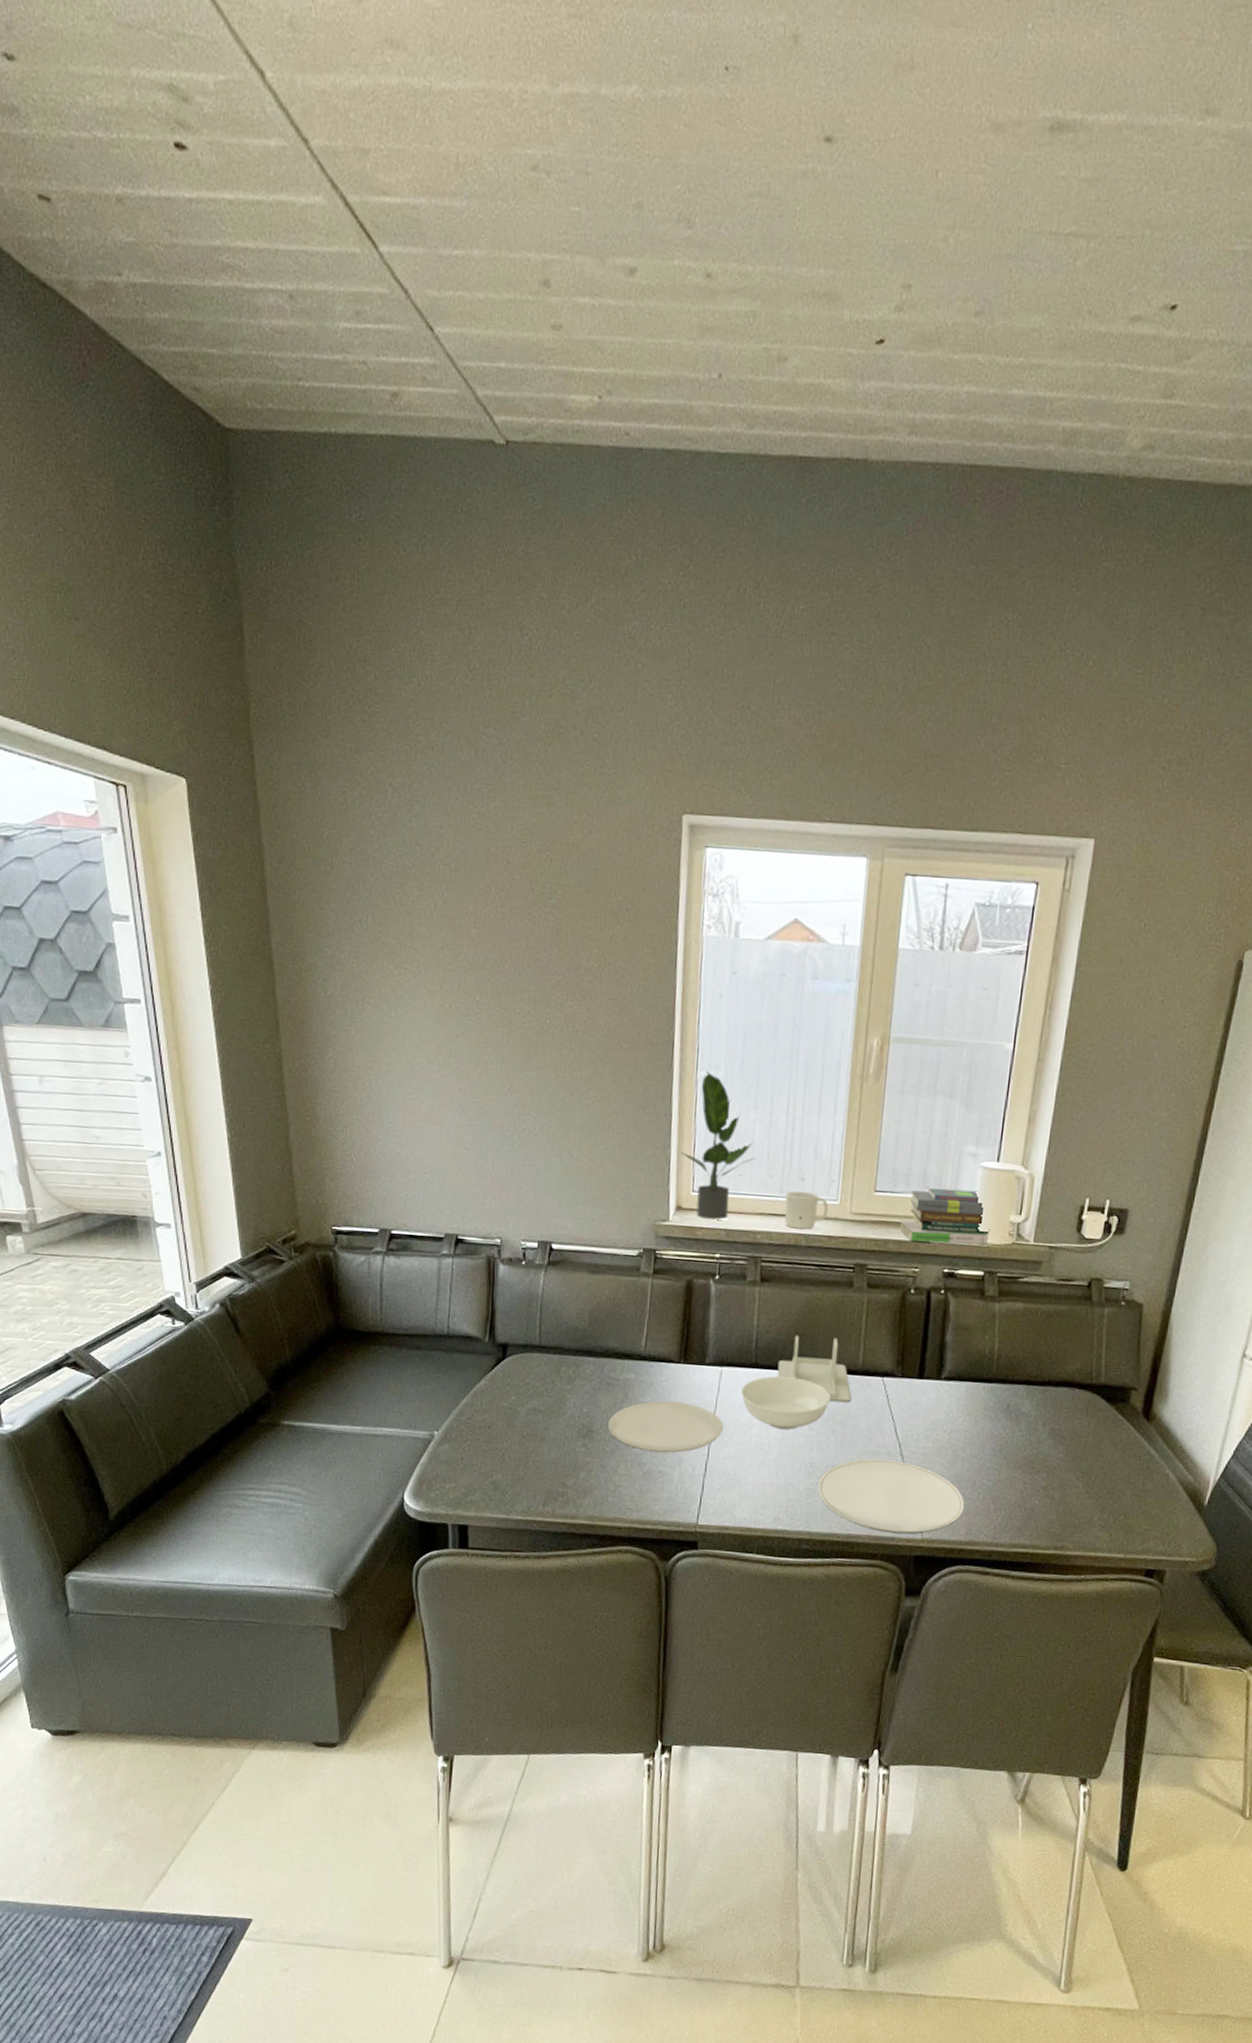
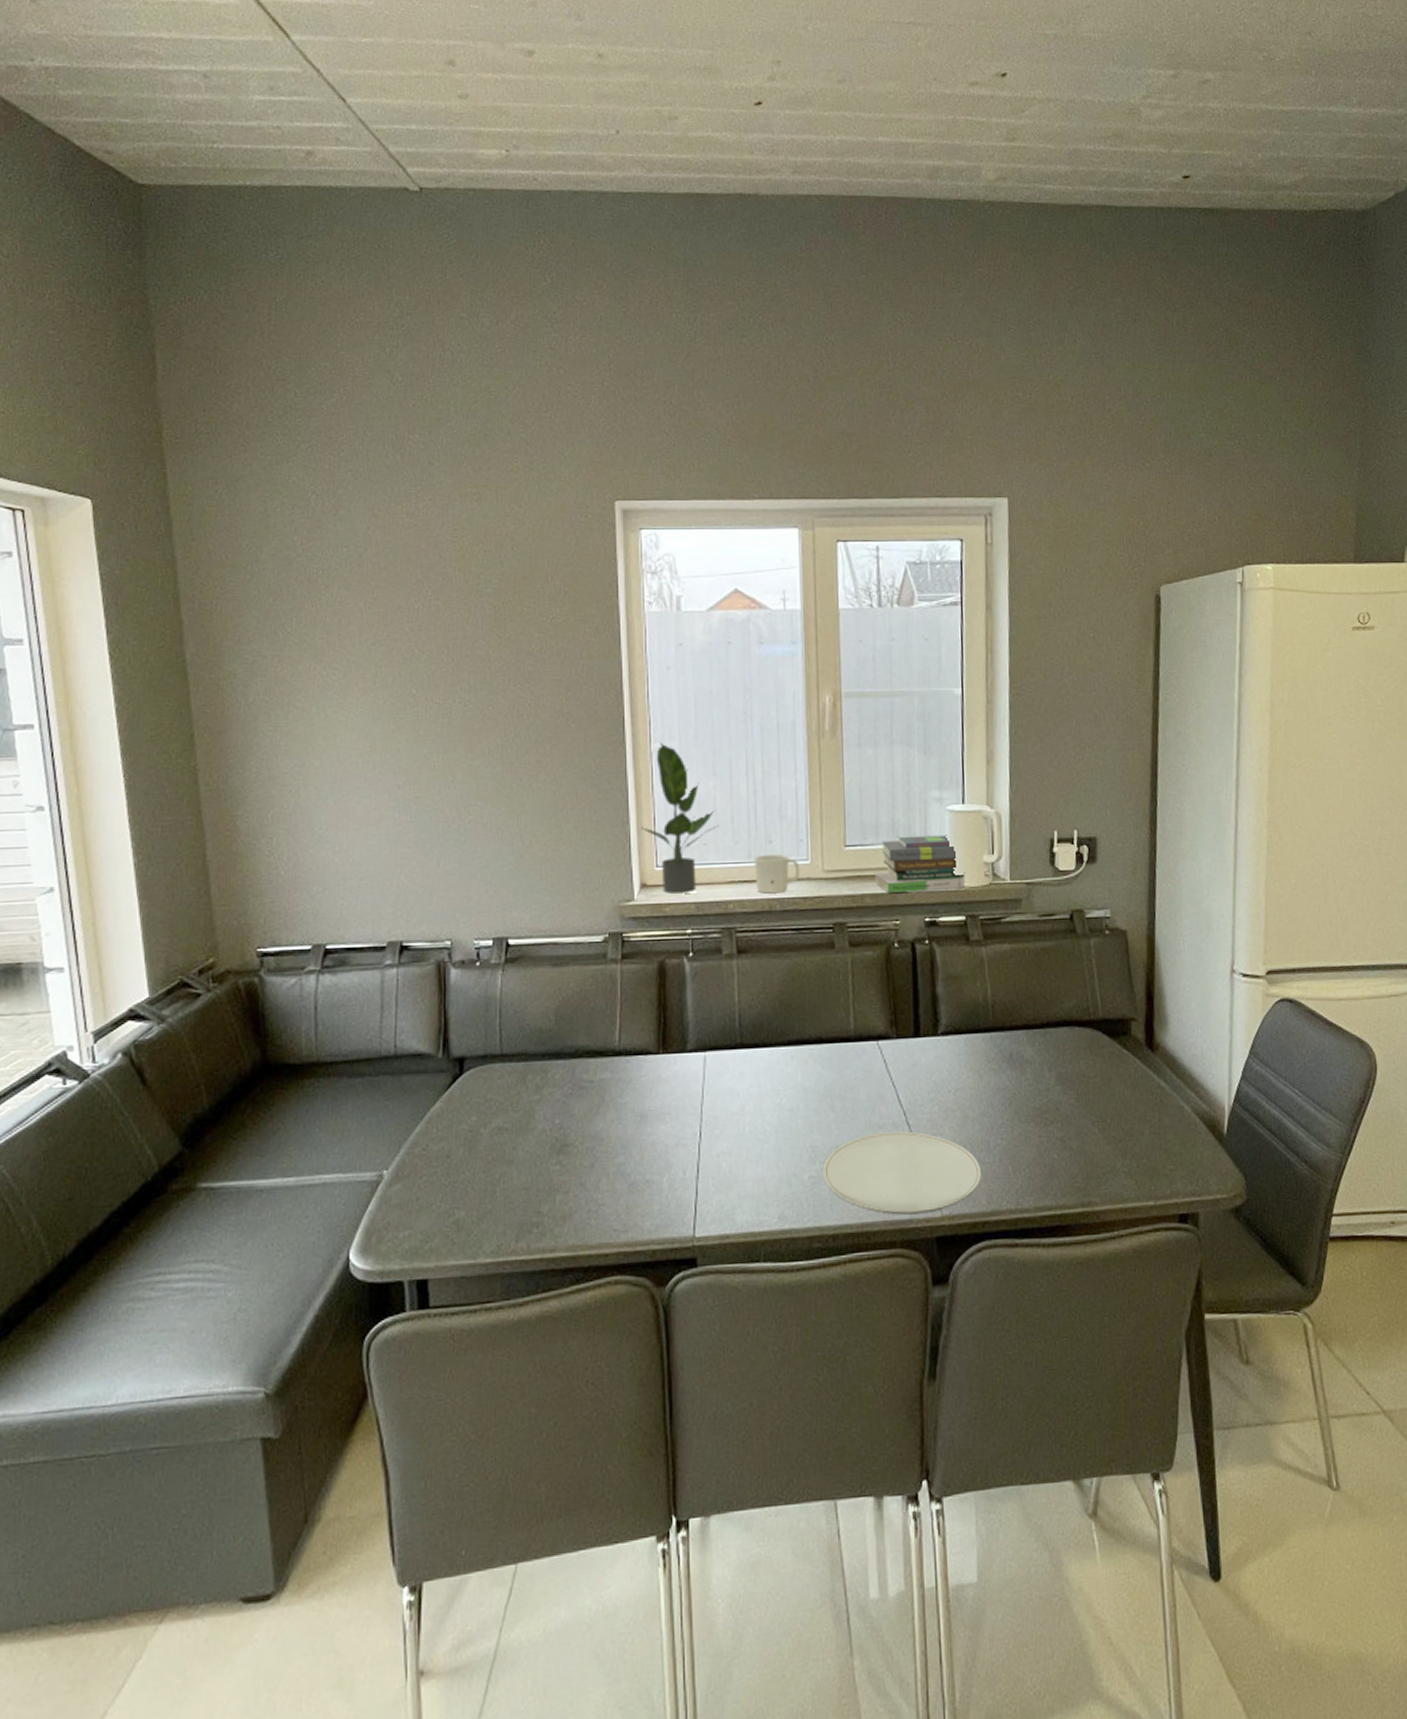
plate: present [608,1400,724,1453] -> none [585,1097,714,1159]
bowl: present [741,1376,831,1430] -> none [728,1053,826,1113]
napkin holder: present [777,1335,852,1402] -> none [765,1004,848,1074]

